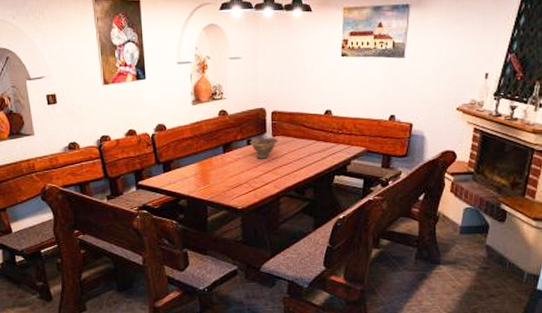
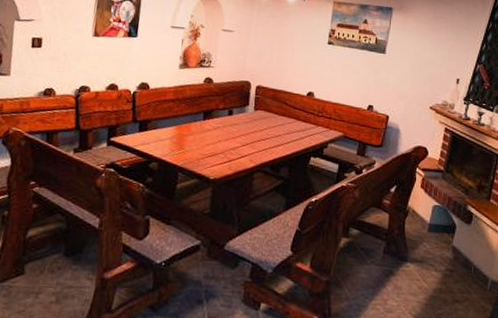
bowl: present [250,138,278,159] -> none [231,110,260,131]

